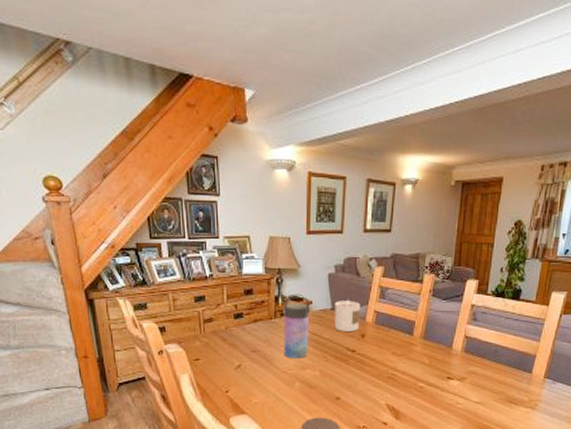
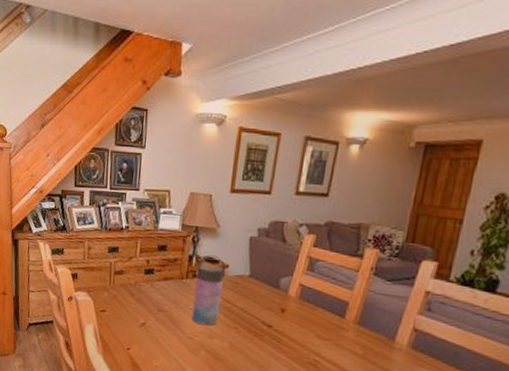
candle: present [334,299,361,332] -> none [250,267,284,305]

